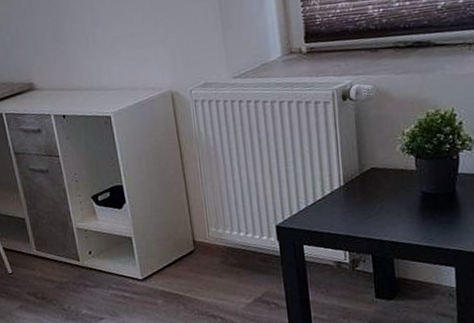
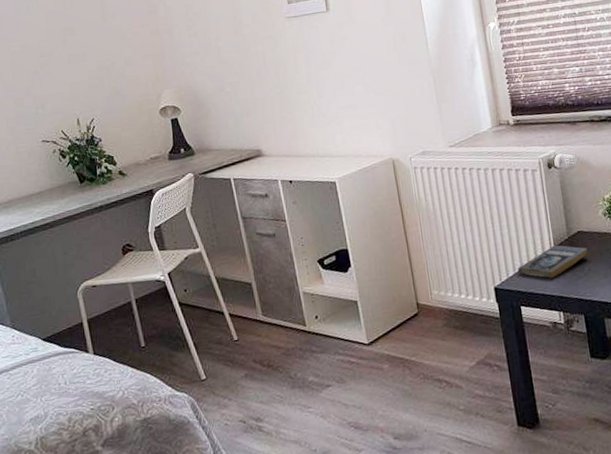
book: none [302,182,381,217] -> present [517,245,588,278]

